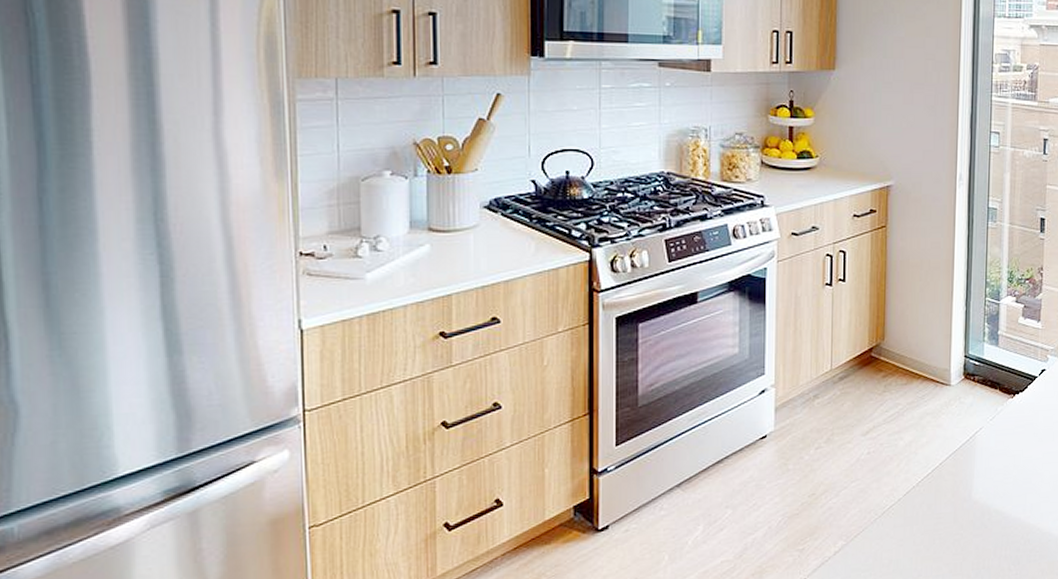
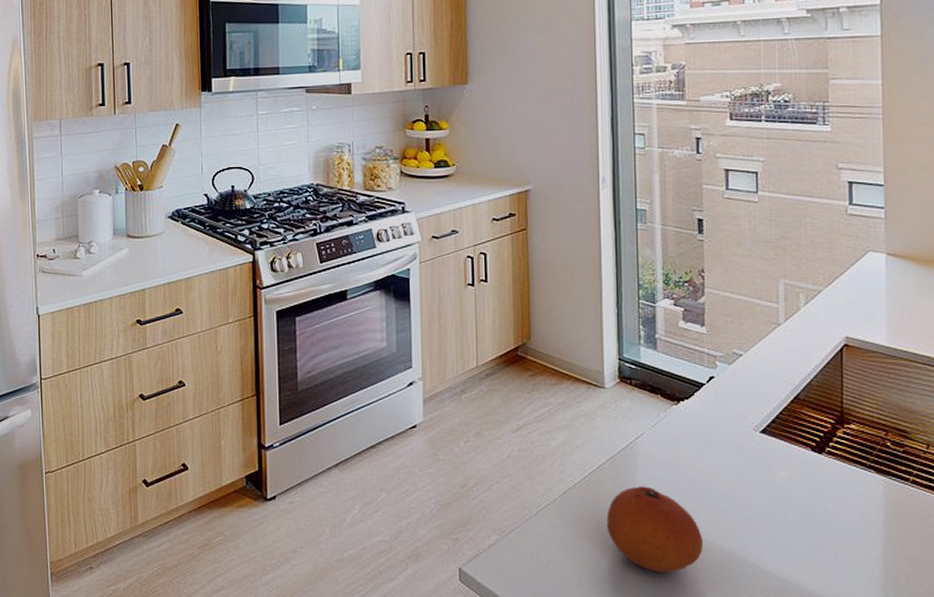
fruit: none [945,478,1027,560] -> present [606,486,703,574]

